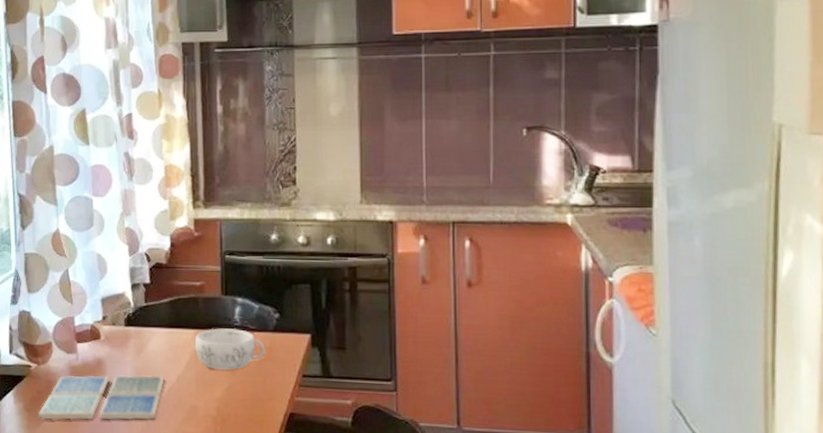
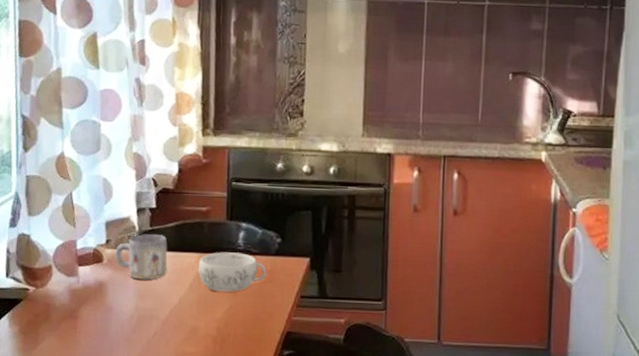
drink coaster: present [38,375,165,421] -> none [34,297,167,343]
mug: none [112,310,164,357] -> present [115,234,168,280]

